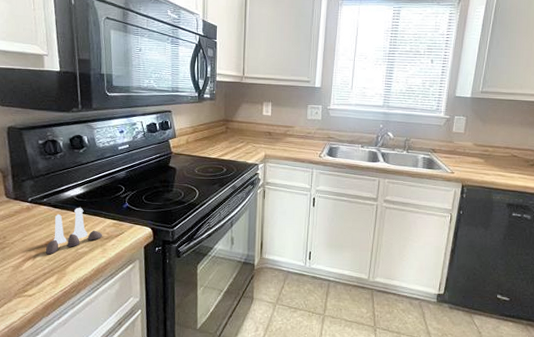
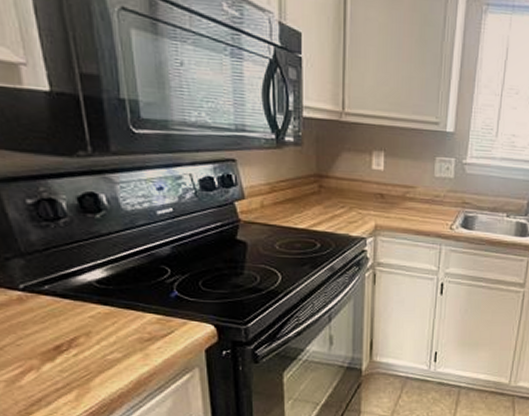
salt and pepper shaker set: present [45,207,102,255] -> none [54,297,141,364]

